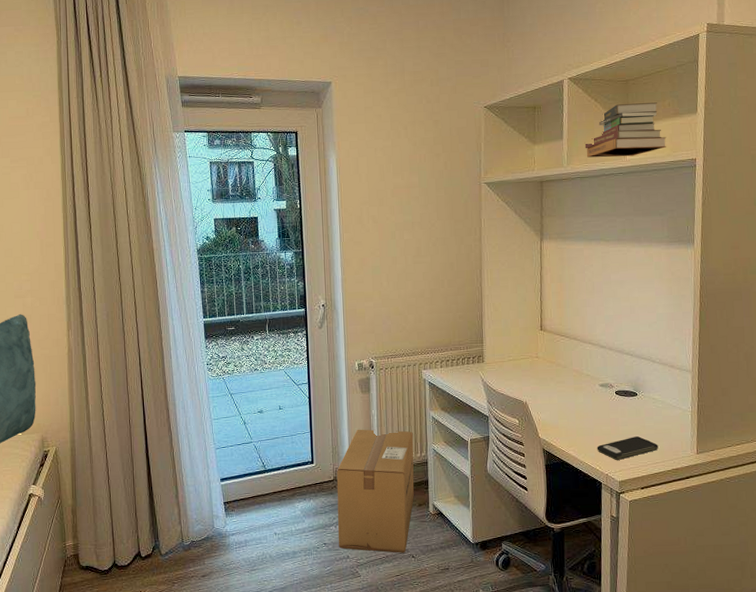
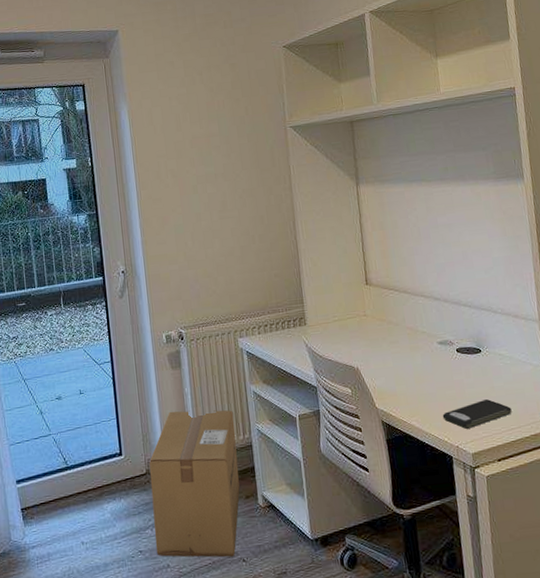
books: present [584,102,667,158] -> none [393,31,481,93]

